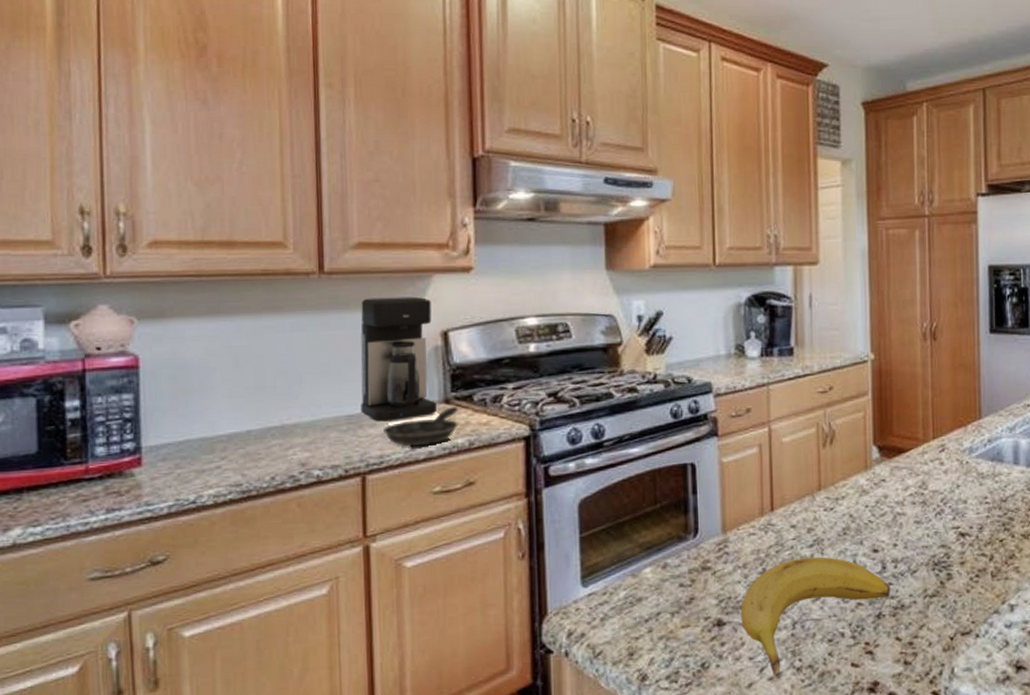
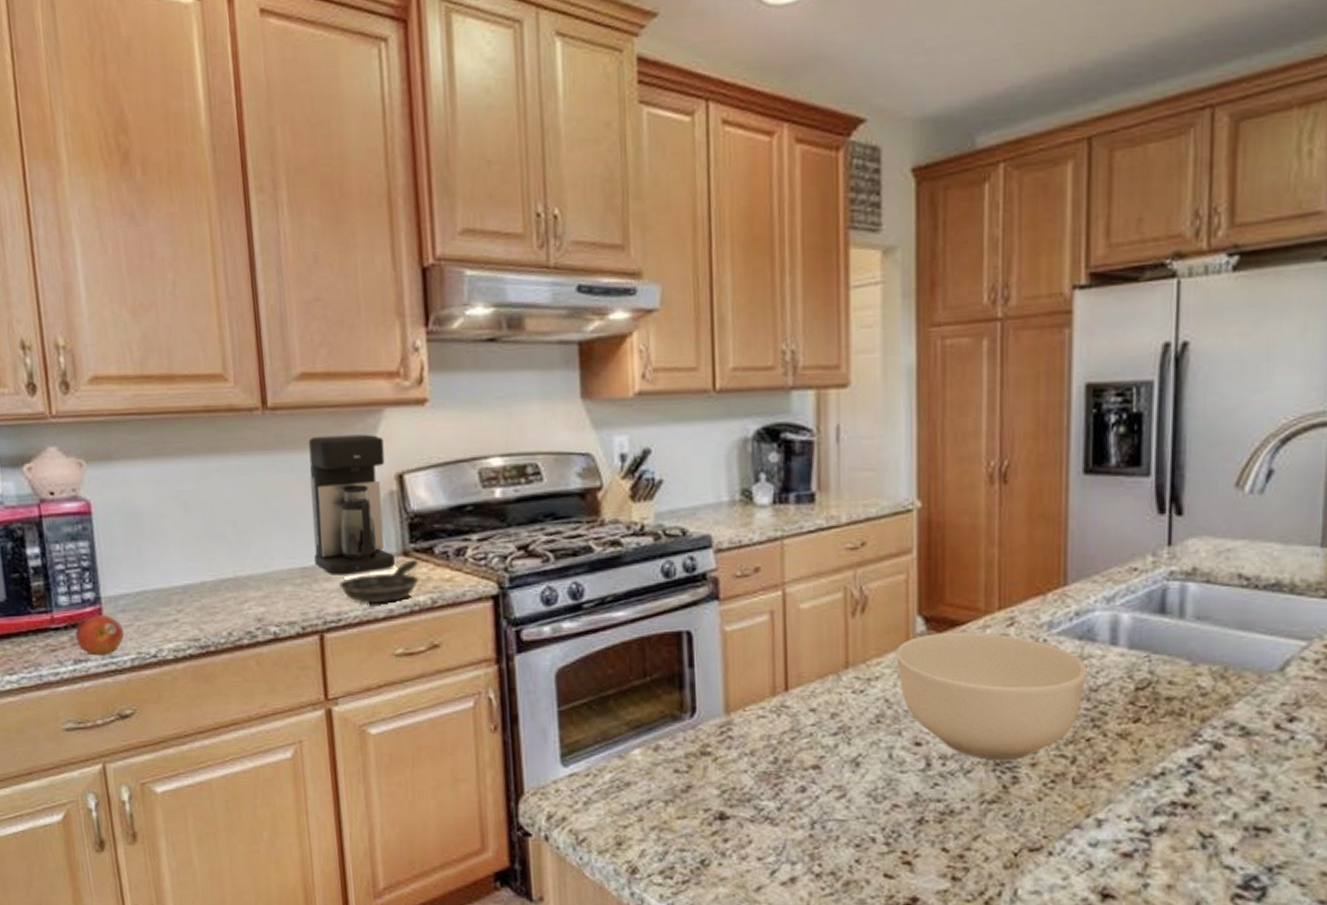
fruit: none [110,463,164,504] -> present [75,614,125,656]
fruit: present [740,556,891,676] -> none [747,747,937,880]
bowl: none [857,457,998,562] -> present [896,633,1087,761]

